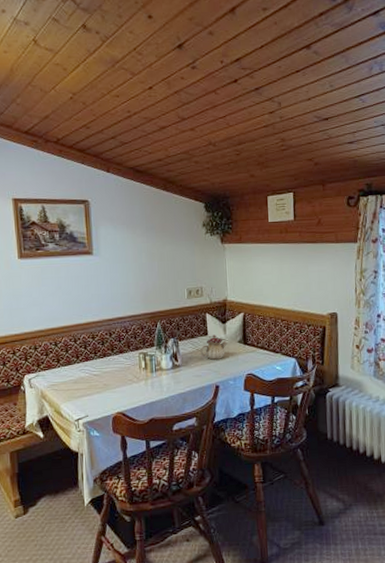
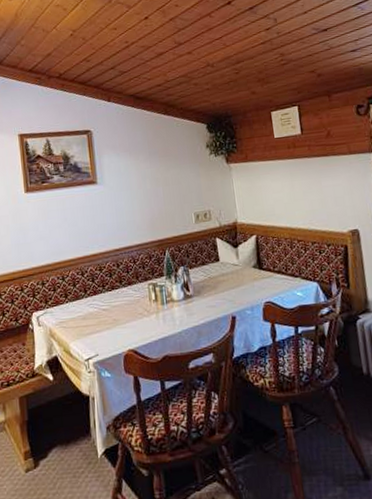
teapot: present [200,335,227,360] -> none [212,260,241,288]

